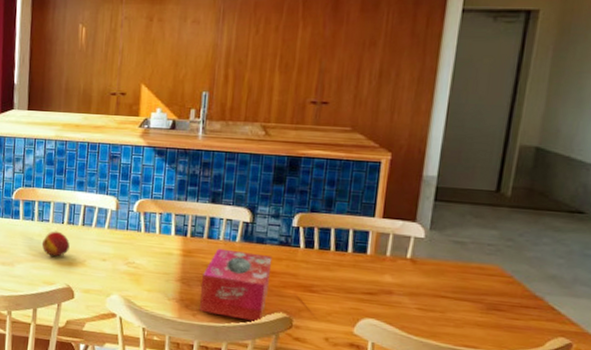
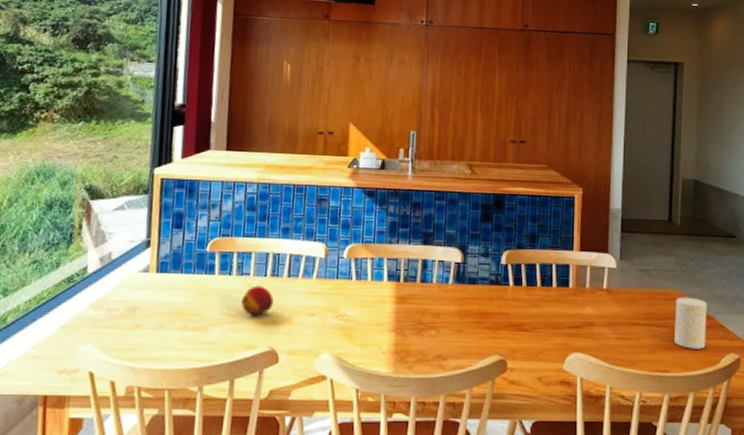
tissue box: present [200,248,273,321] -> none [416,292,485,368]
cup: none [488,273,536,330] -> present [674,297,707,349]

